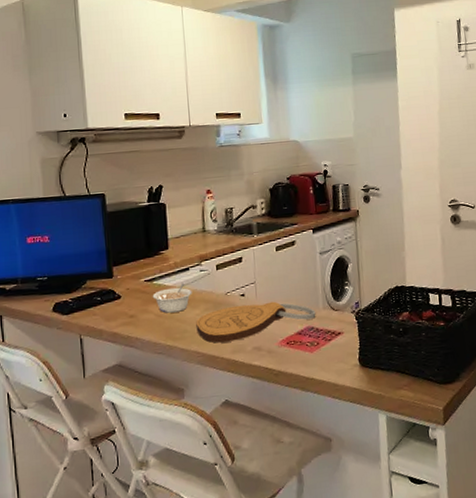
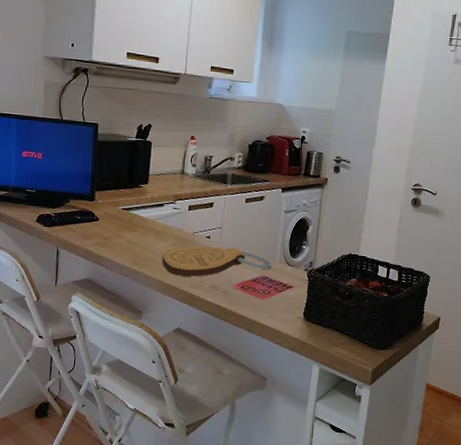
legume: present [152,282,192,313] -> none [127,216,163,242]

